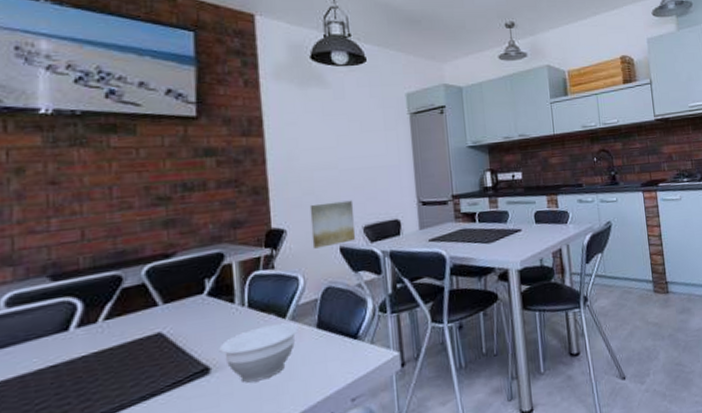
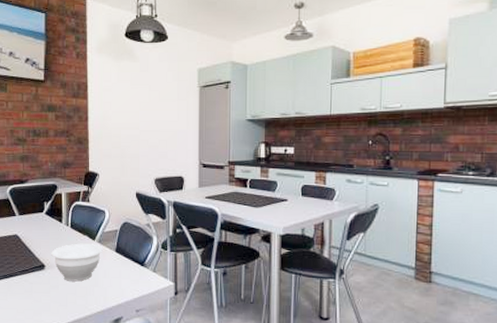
wall art: present [309,200,356,249] -> none [116,156,149,191]

